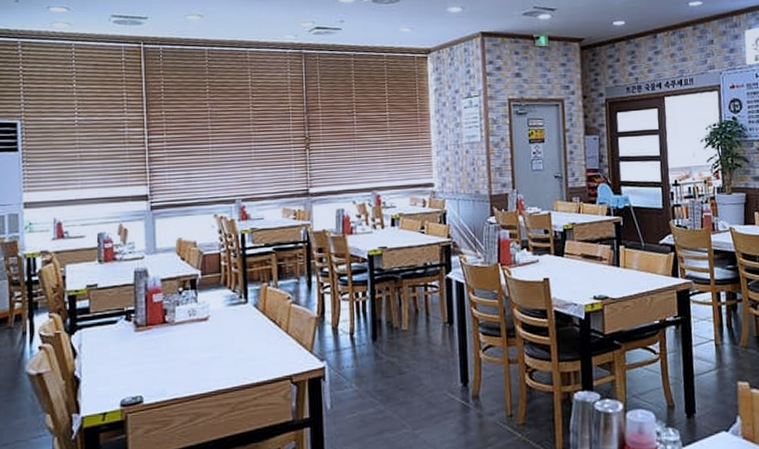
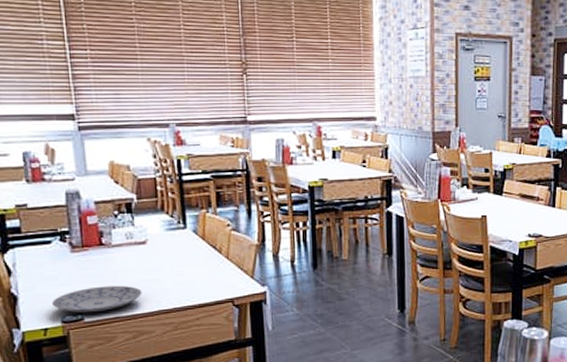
plate: none [113,364,202,395] -> present [52,285,142,313]

